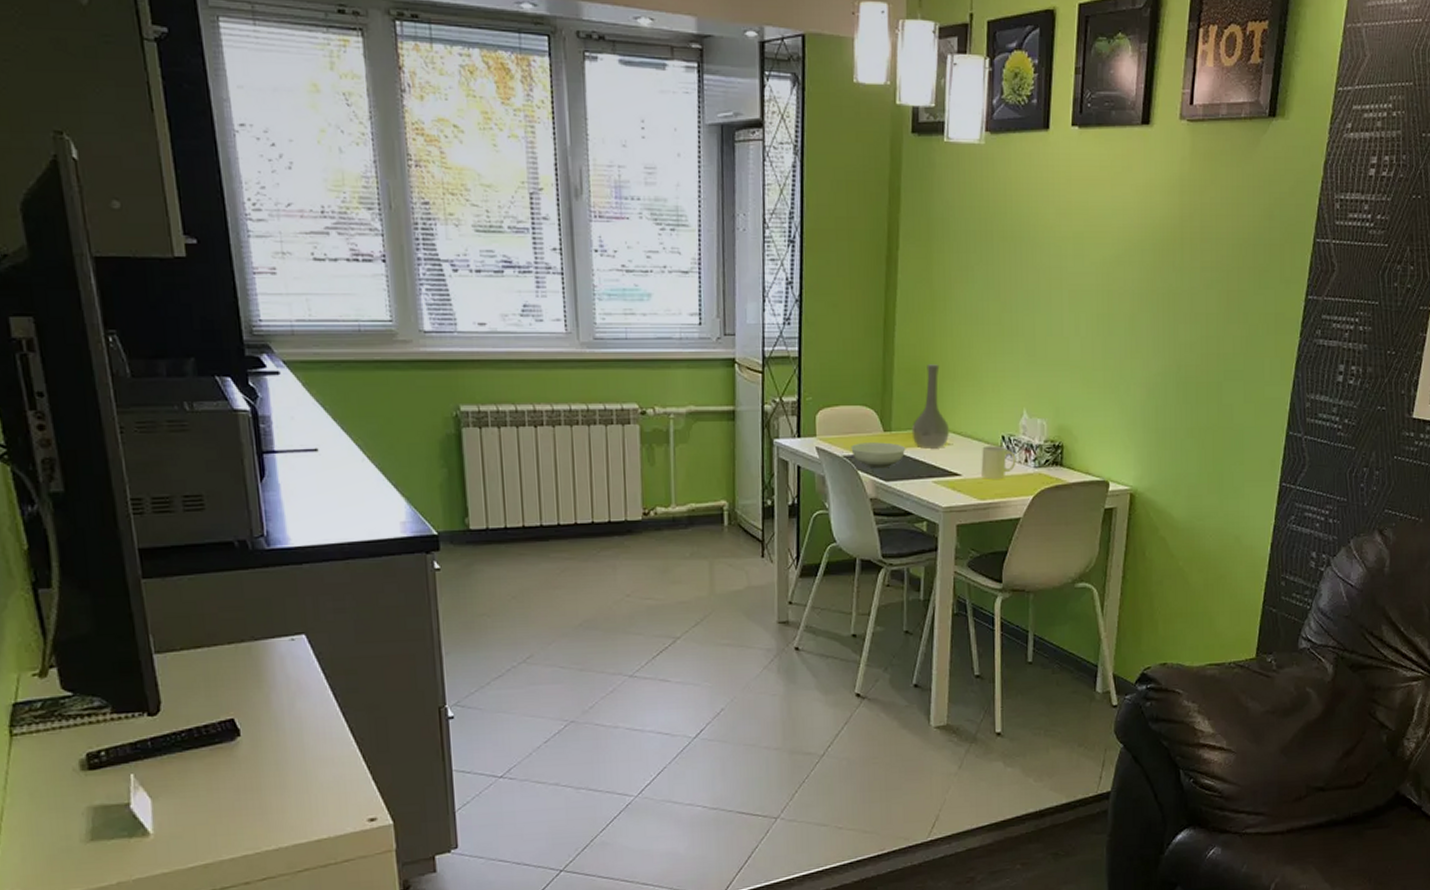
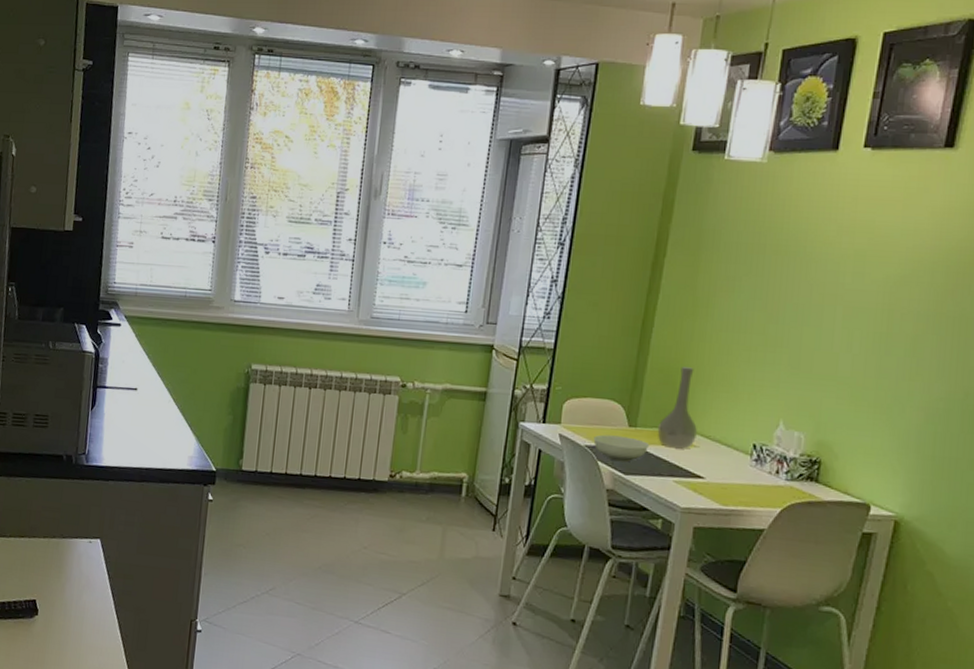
mug: present [980,446,1016,481] -> none [725,452,767,489]

